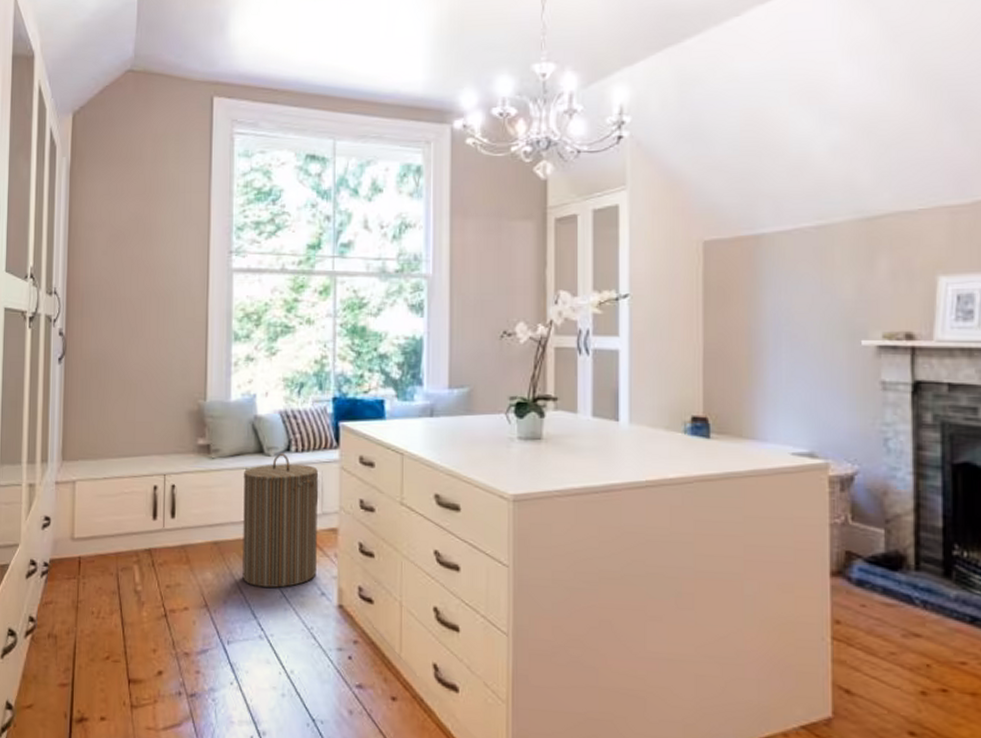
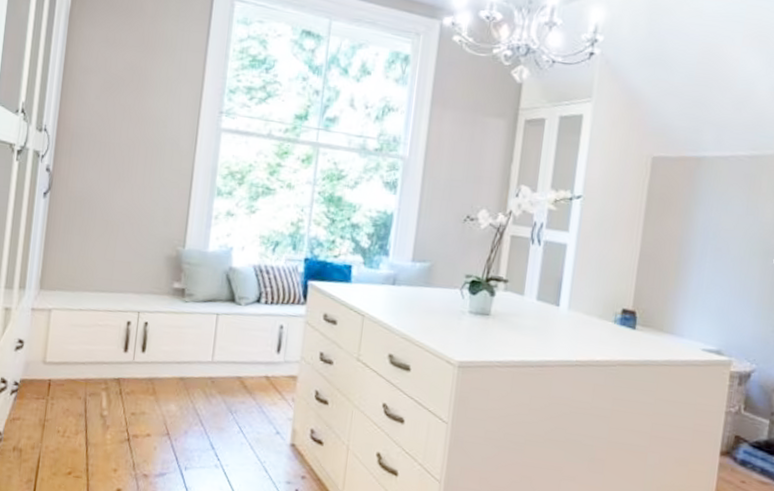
laundry hamper: present [242,453,318,588] -> none [204,303,284,424]

